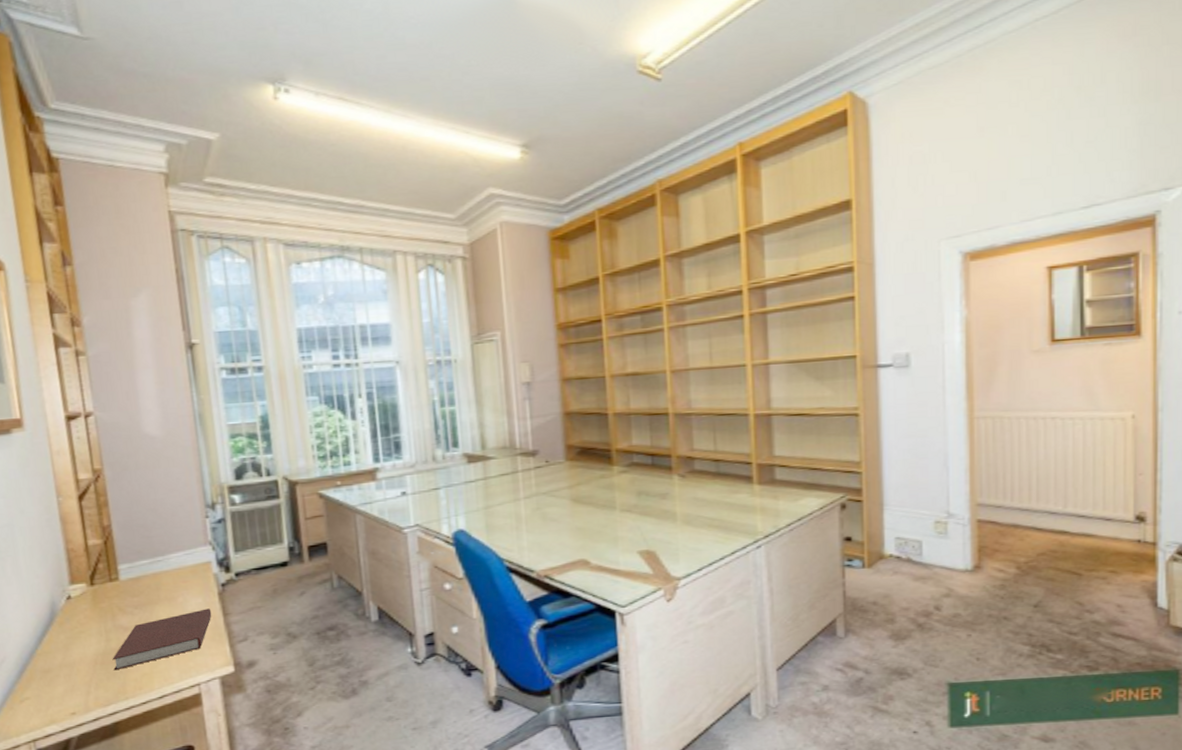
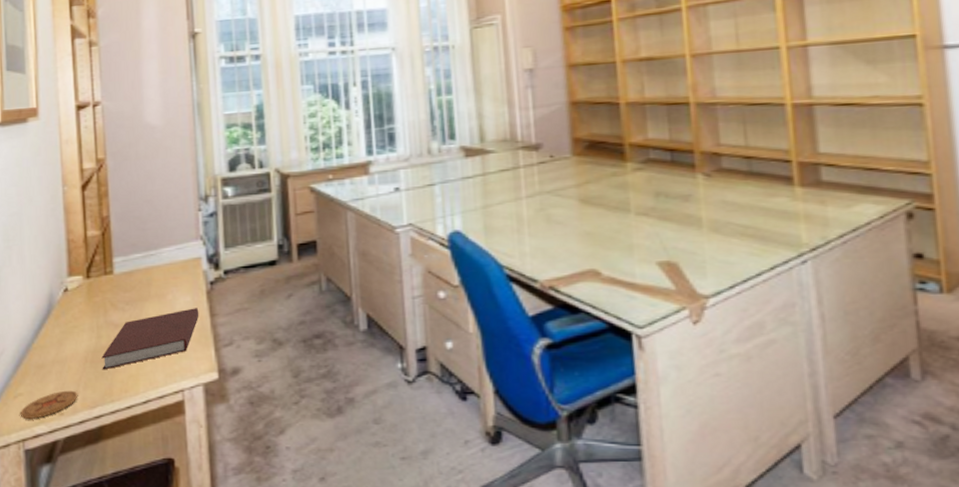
coaster: none [29,691,90,721] -> present [21,390,78,419]

